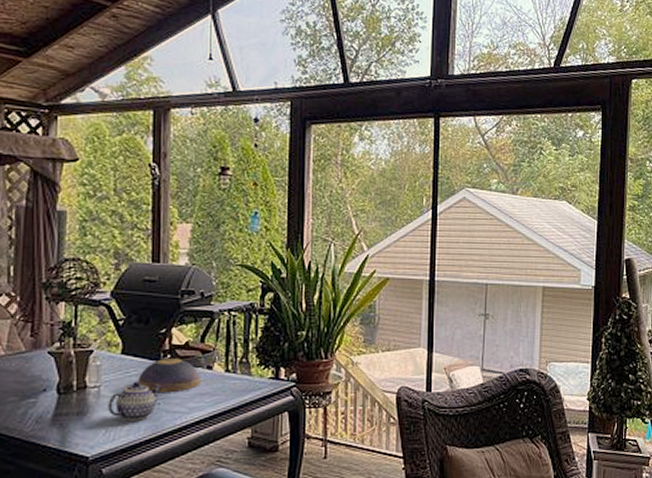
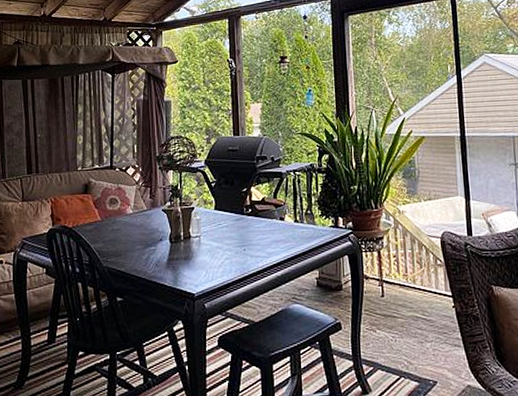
teapot: present [108,381,162,421] -> none [207,231,246,264]
decorative bowl: present [137,359,201,392] -> none [227,212,276,240]

